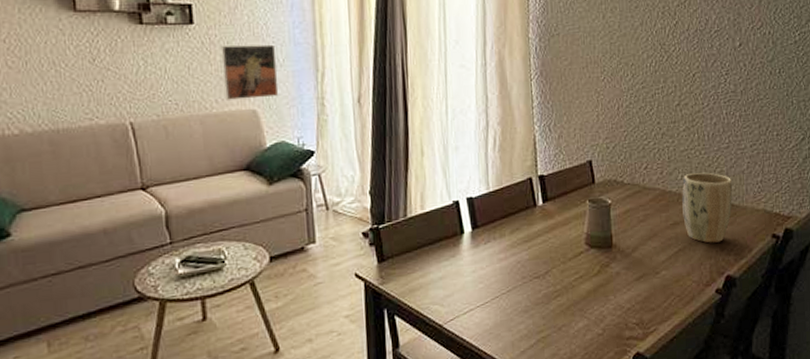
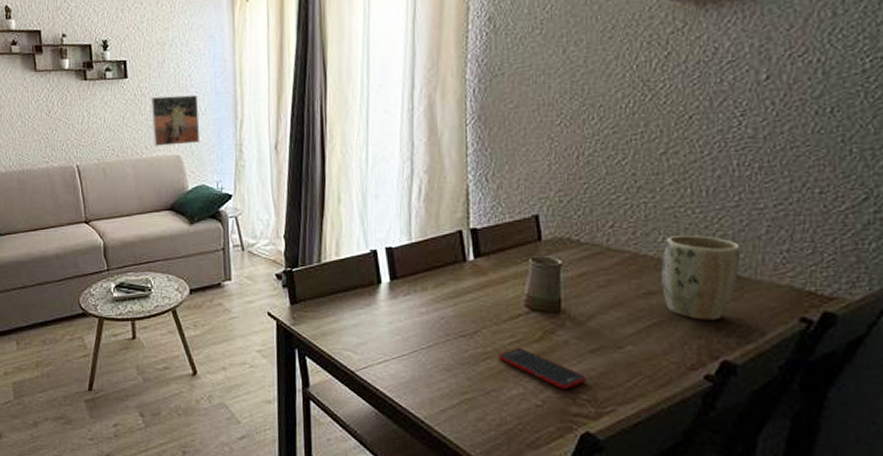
cell phone: none [566,282,635,316] -> present [498,347,586,389]

